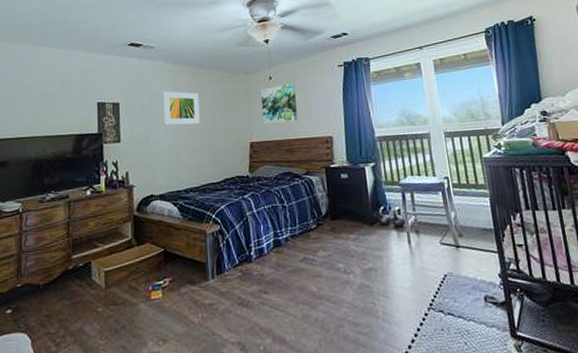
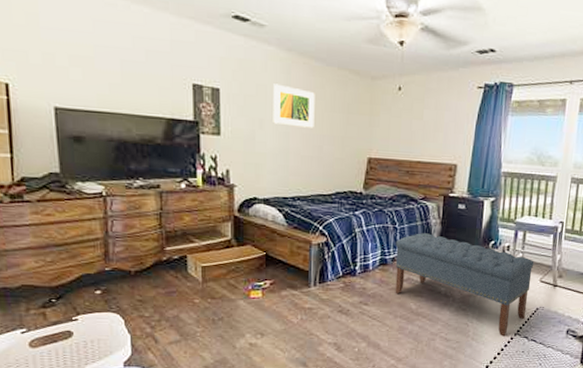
wall art: present [260,83,298,125] -> none [384,98,426,143]
bench: none [286,207,435,313] -> present [395,233,534,336]

